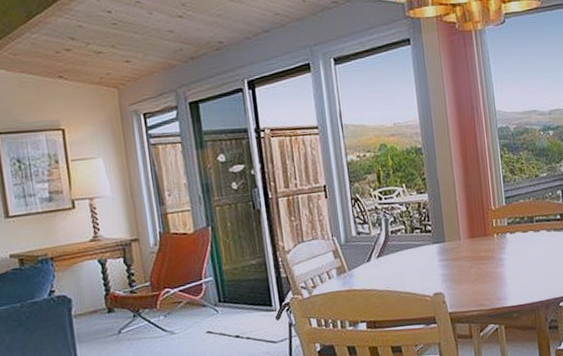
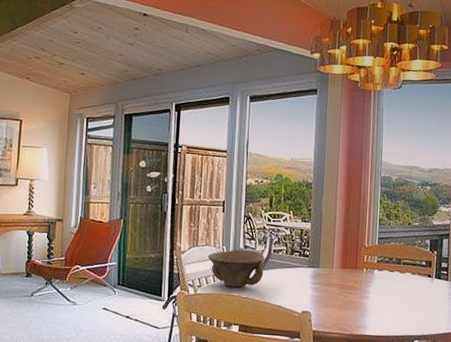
bowl: none [316,236,384,282] -> present [207,250,265,288]

